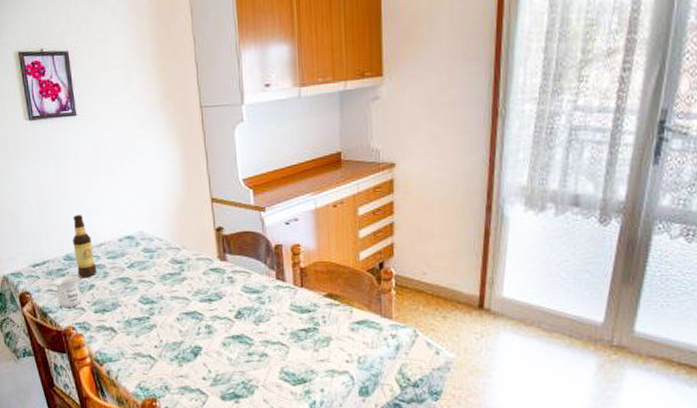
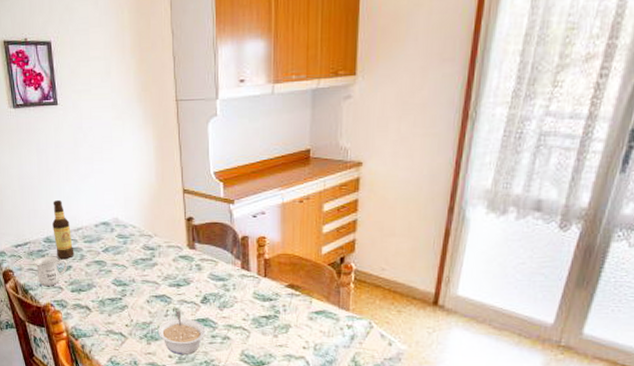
legume: none [189,327,242,377] -> present [157,310,206,355]

